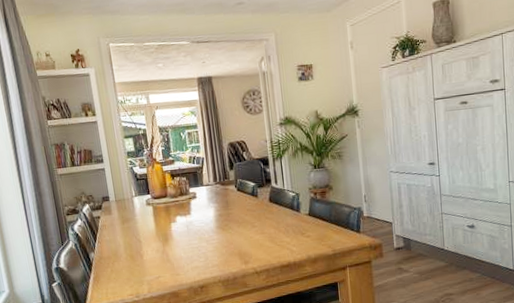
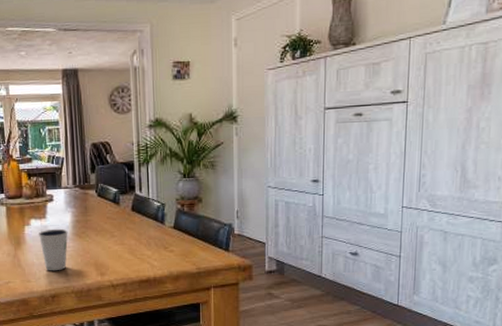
dixie cup: none [184,223,213,264] -> present [38,228,68,271]

